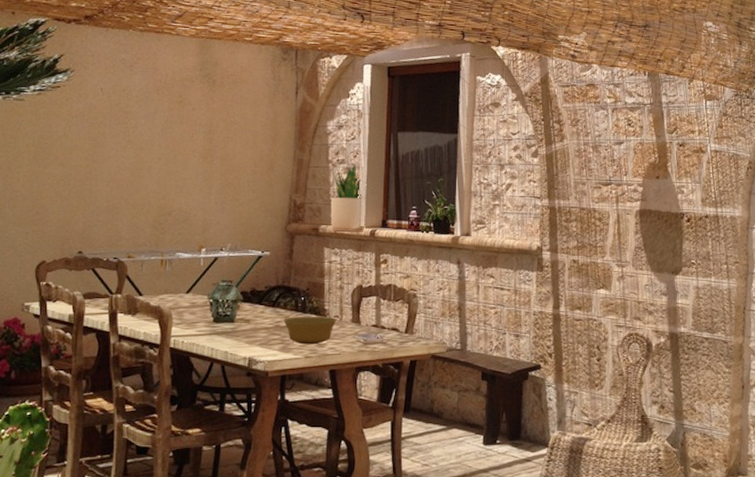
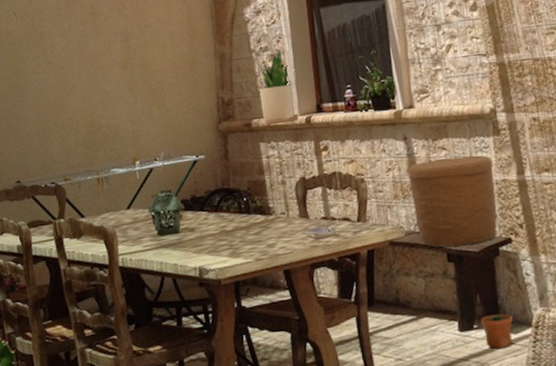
bowl: present [283,316,336,345] -> none [228,215,283,248]
woven basket: none [457,286,533,367] -> present [407,156,498,248]
planter: none [504,432,532,464] -> present [480,313,513,349]

